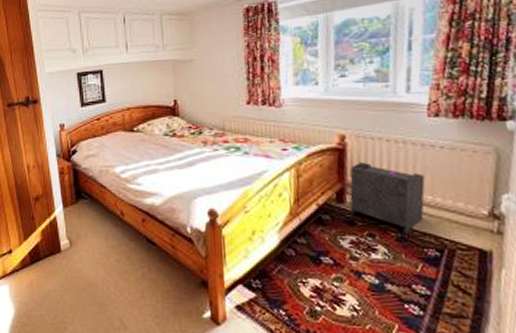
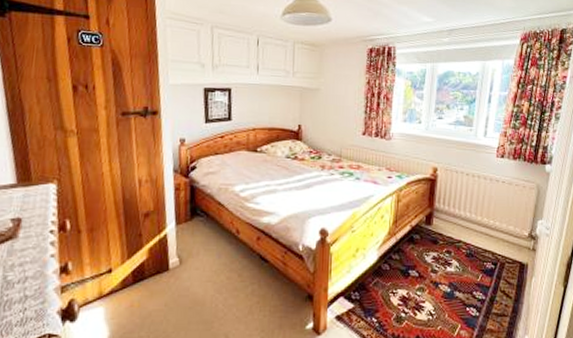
waste basket: present [349,161,425,234] -> none [434,190,490,250]

